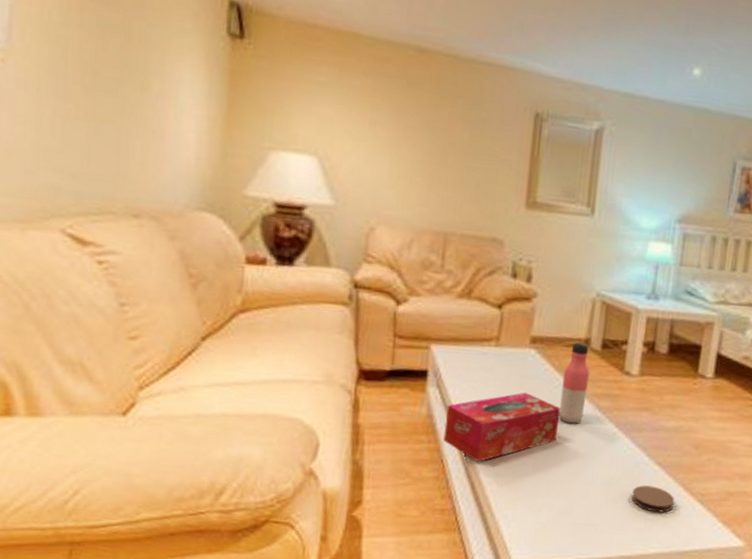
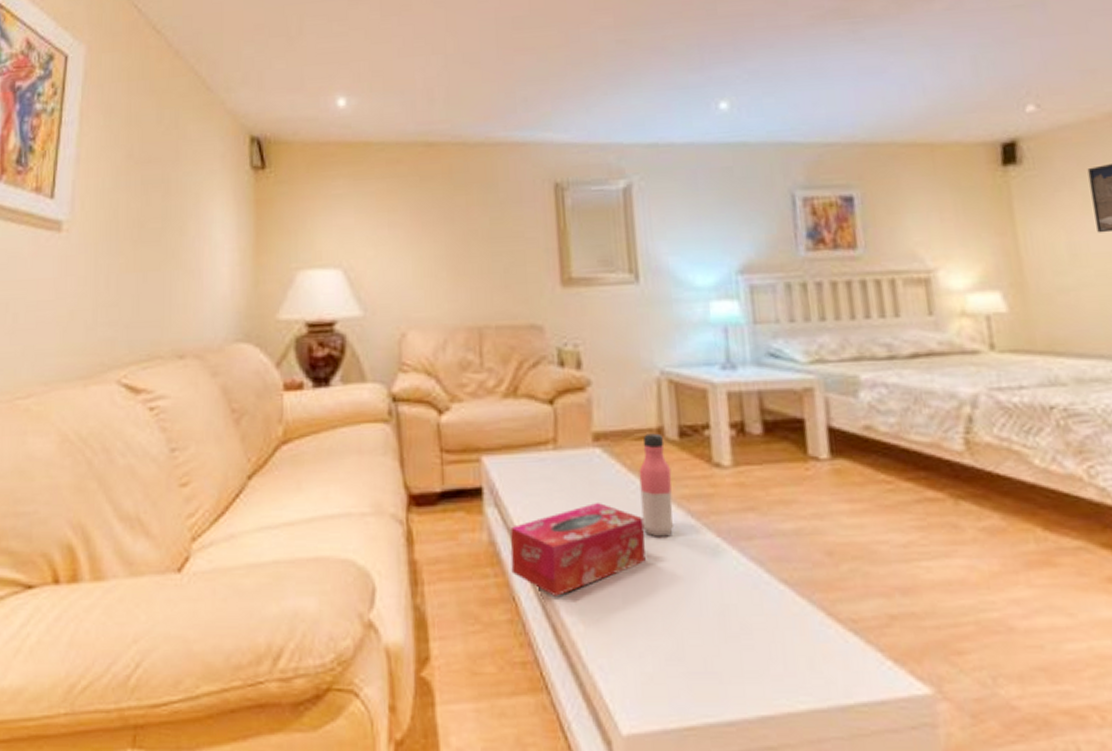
coaster: present [632,485,675,513] -> none [757,613,819,650]

